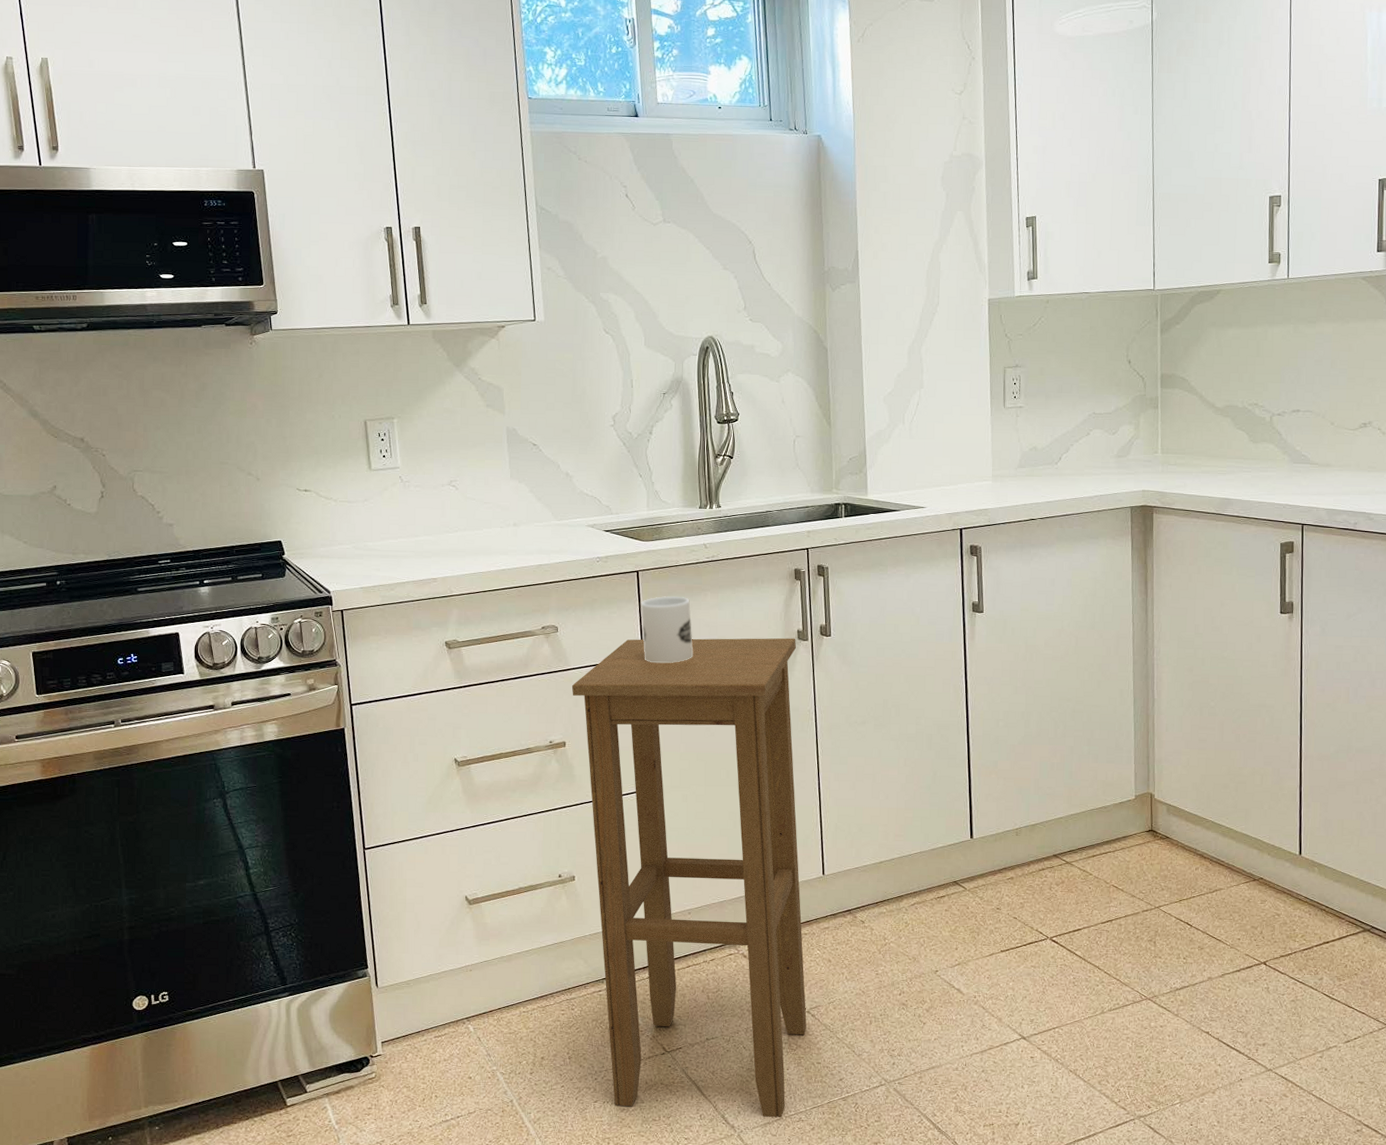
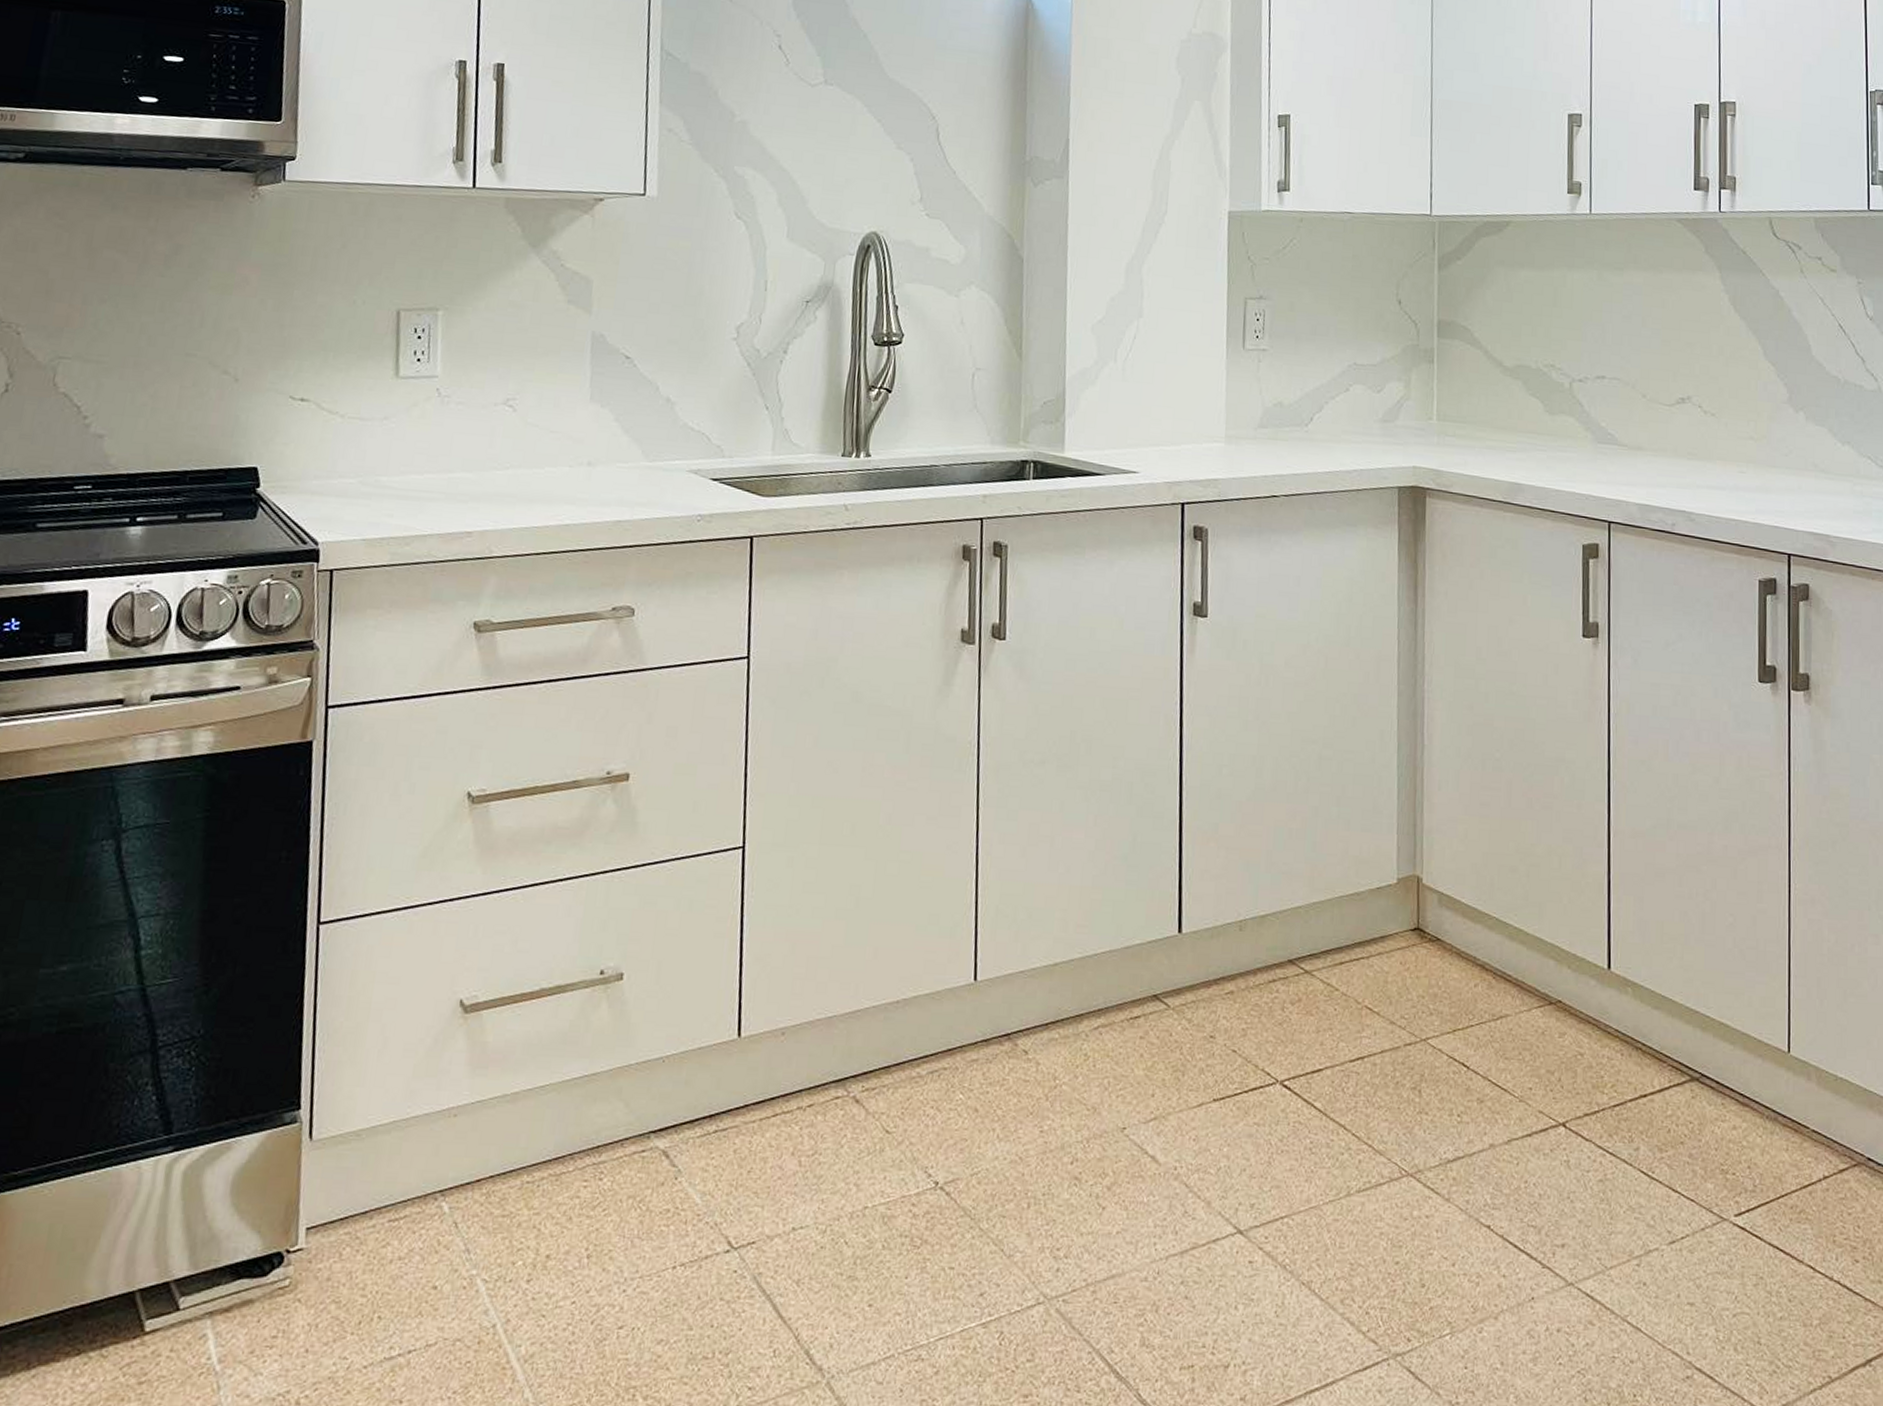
stool: present [571,637,807,1118] -> none [645,631,959,1356]
mug: present [641,596,694,664] -> none [750,573,820,668]

